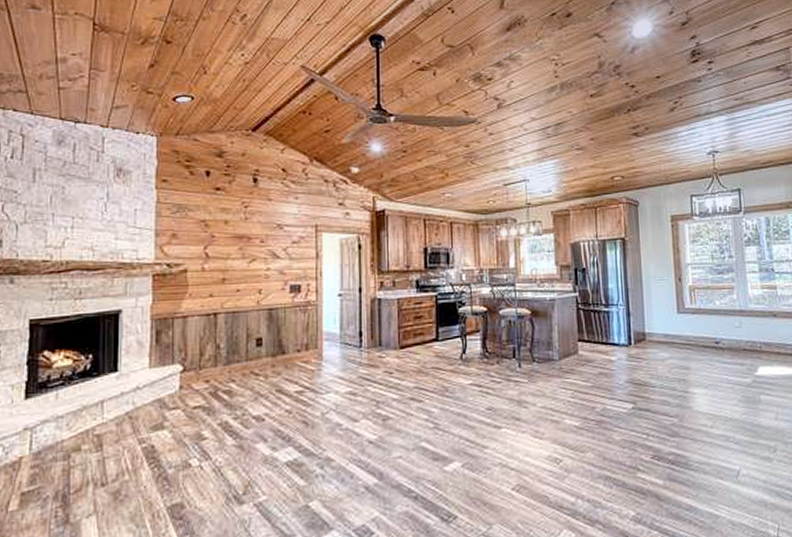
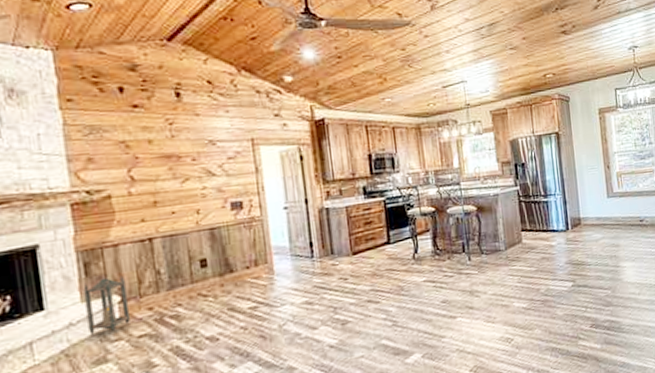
lantern: none [152,346,190,401] -> present [83,275,131,336]

